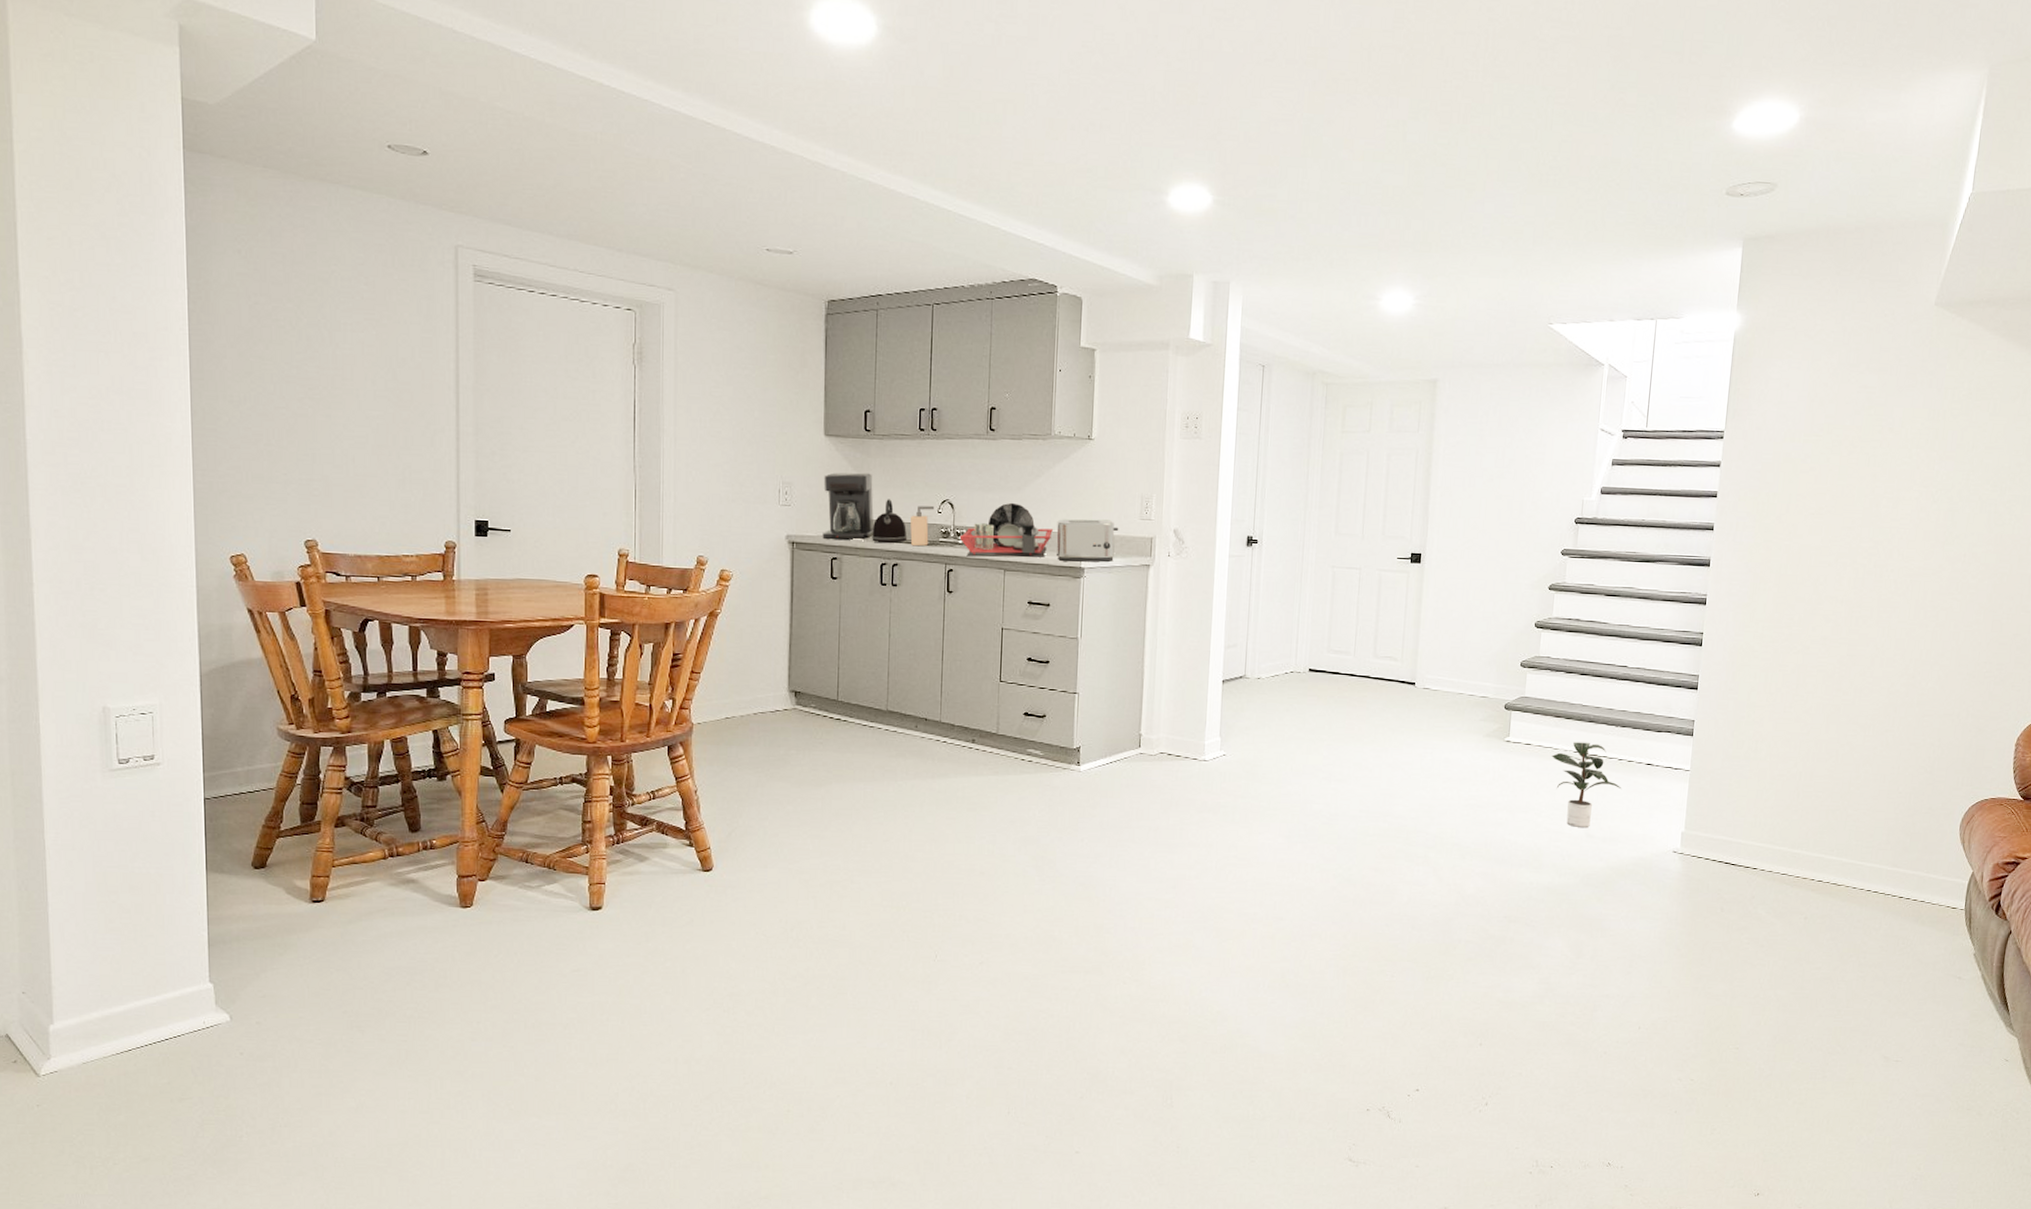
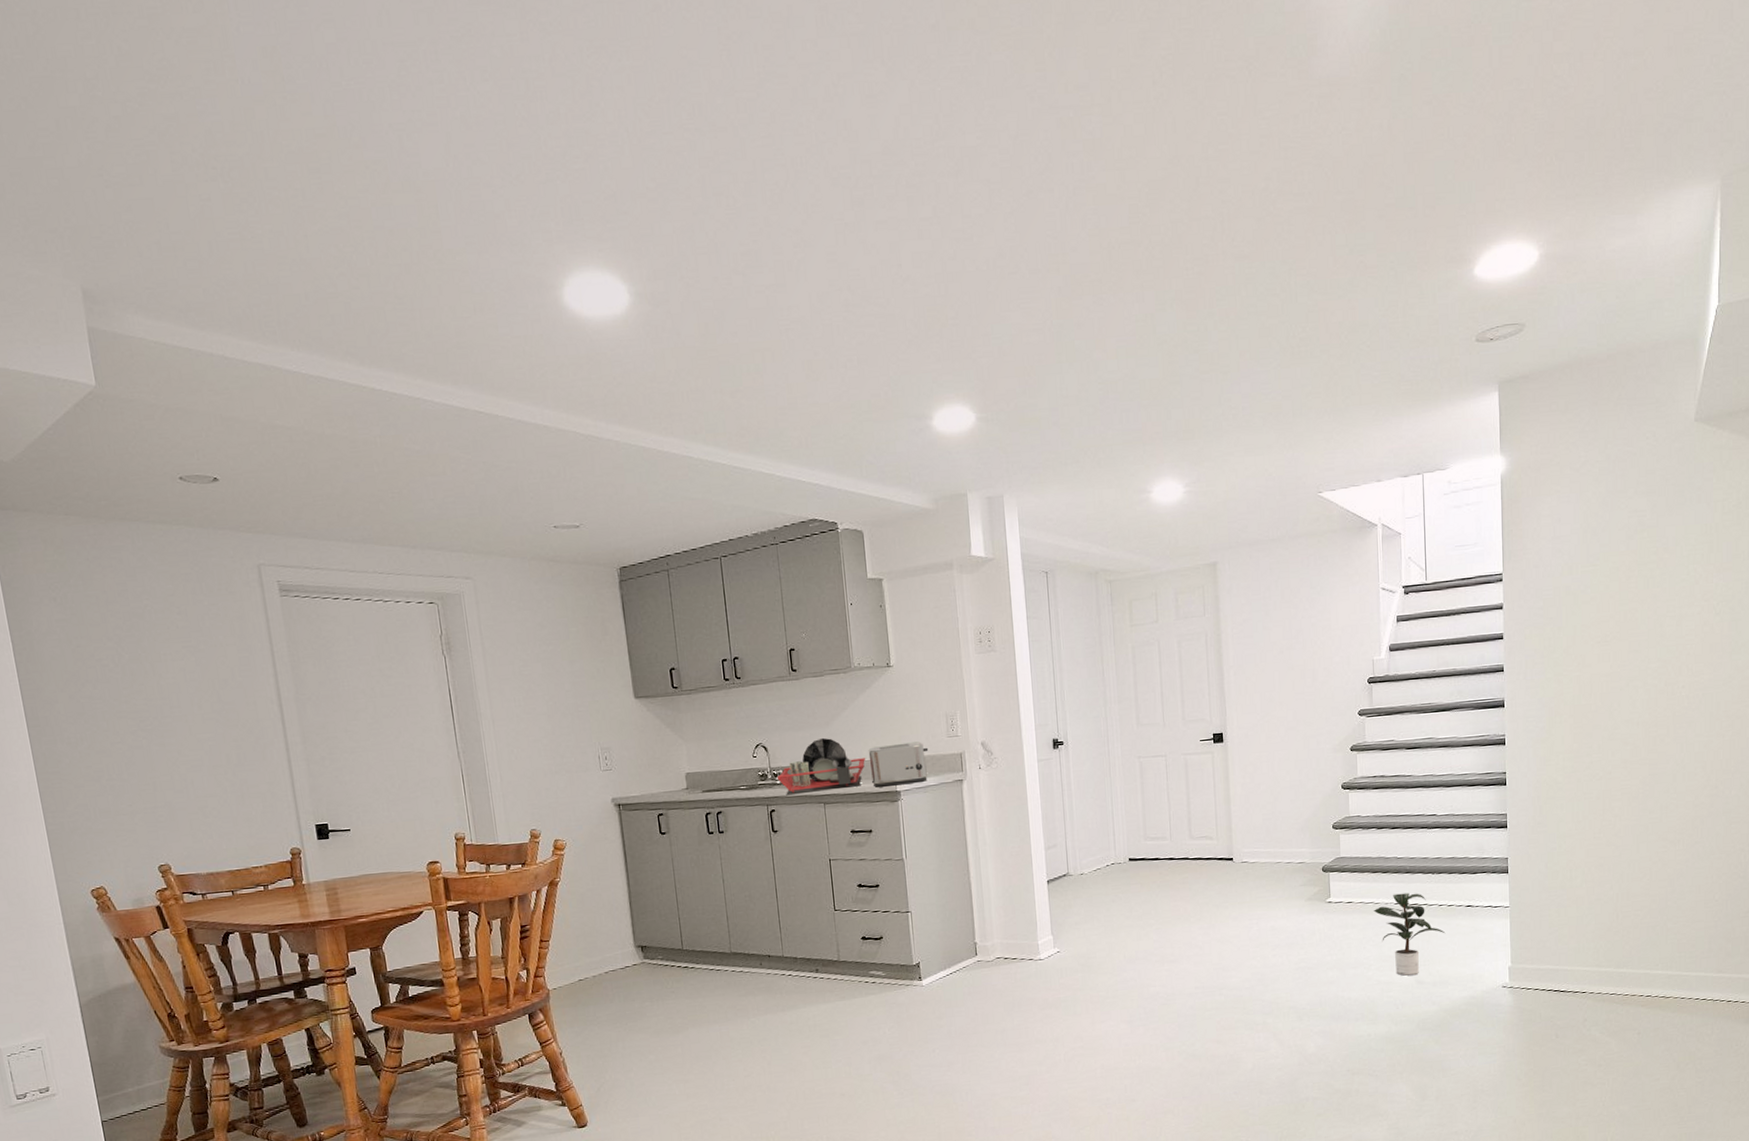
coffee maker: present [822,472,875,540] -> none [639,728,695,798]
kettle: present [872,499,908,543] -> none [693,750,728,794]
soap dispenser: present [910,506,935,547] -> none [728,752,750,793]

